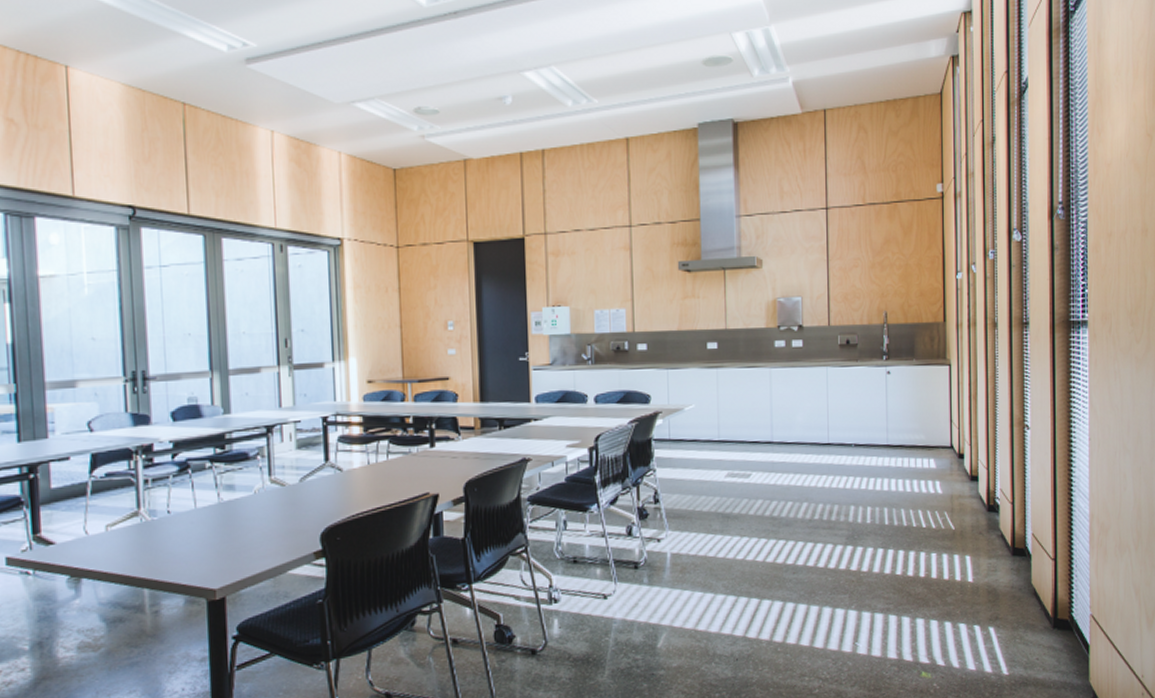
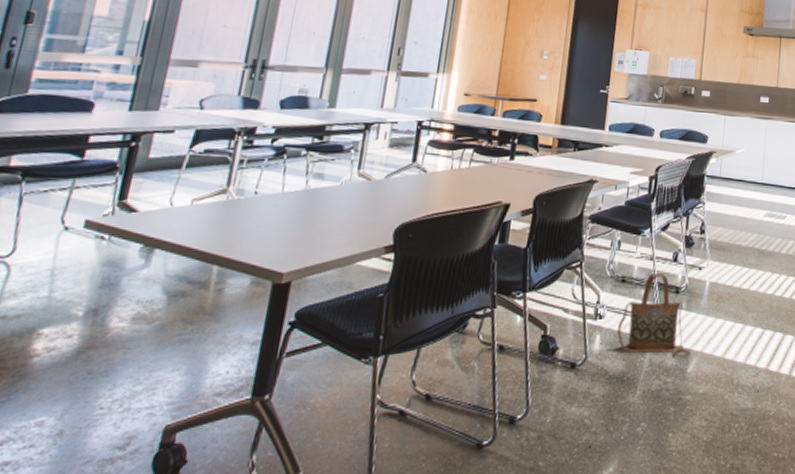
handbag: none [575,550,660,634] -> present [617,273,692,357]

